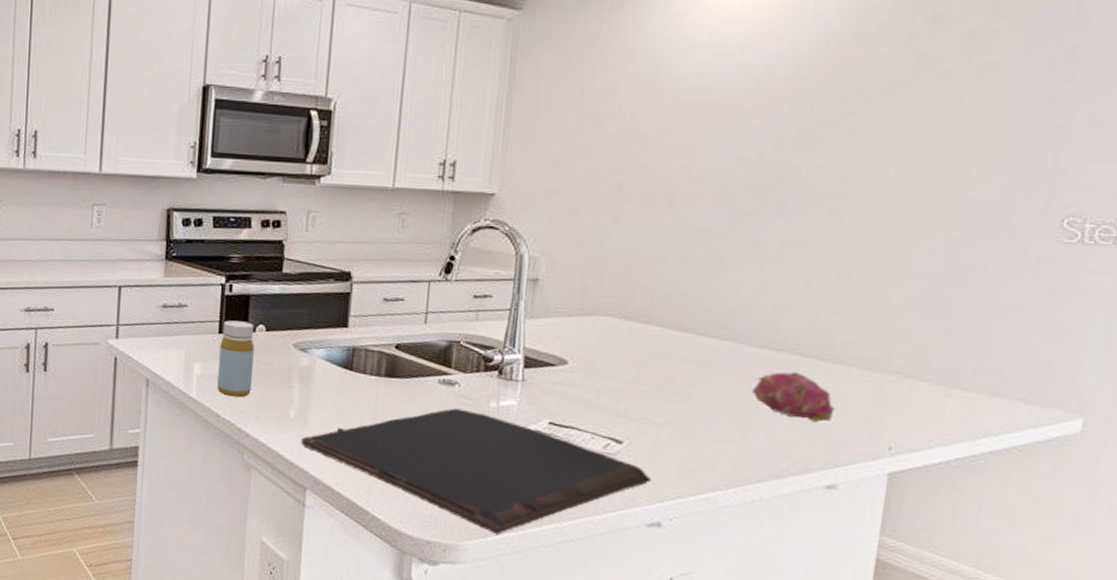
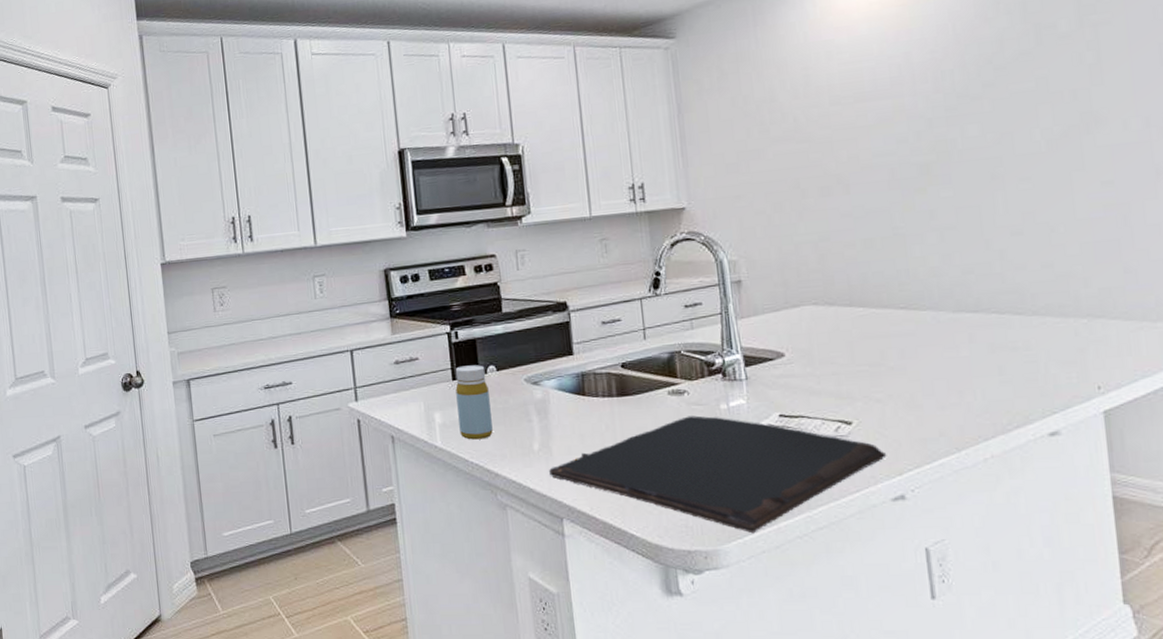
fruit: present [752,371,835,422] -> none [960,329,1040,374]

